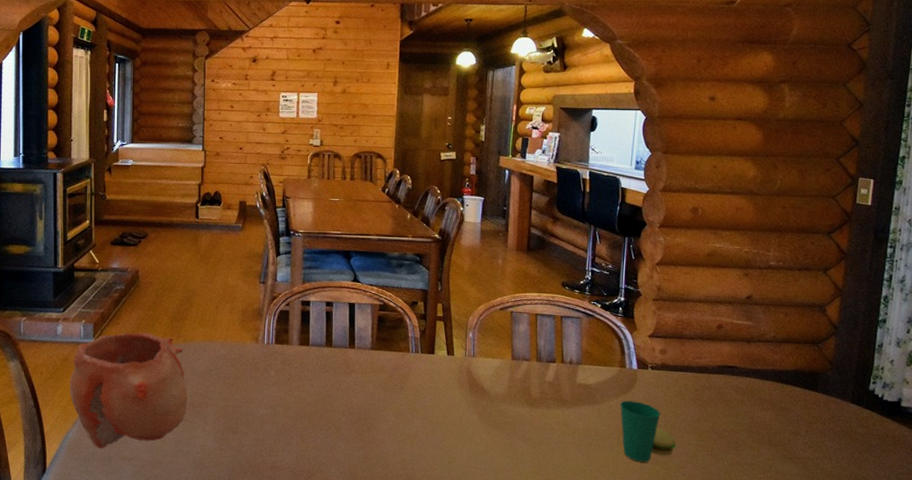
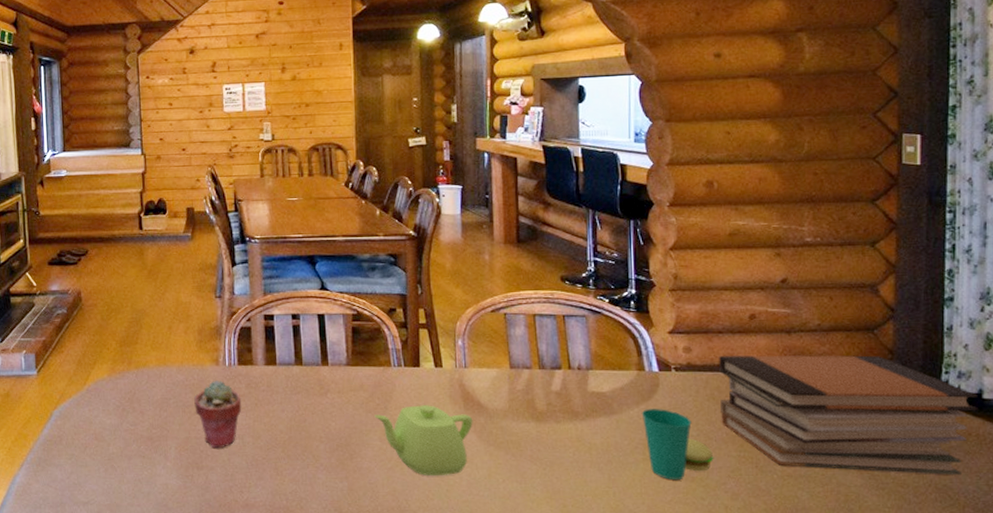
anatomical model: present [69,332,188,449] -> none [13,360,145,494]
potted succulent: none [234,356,276,416] -> present [194,380,242,448]
teapot: none [391,387,476,449] -> present [374,405,473,475]
book stack: none [685,359,897,468] -> present [719,355,978,475]

